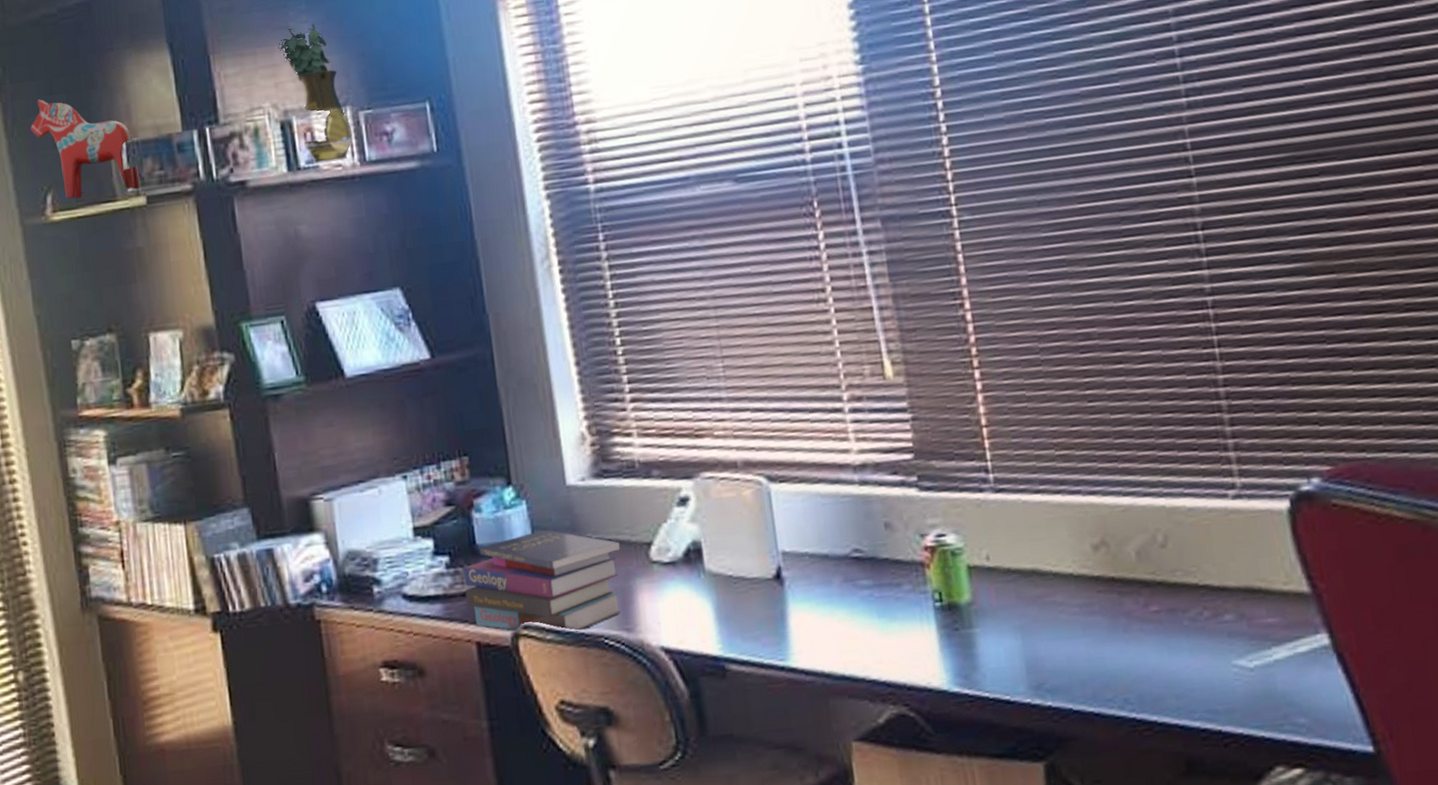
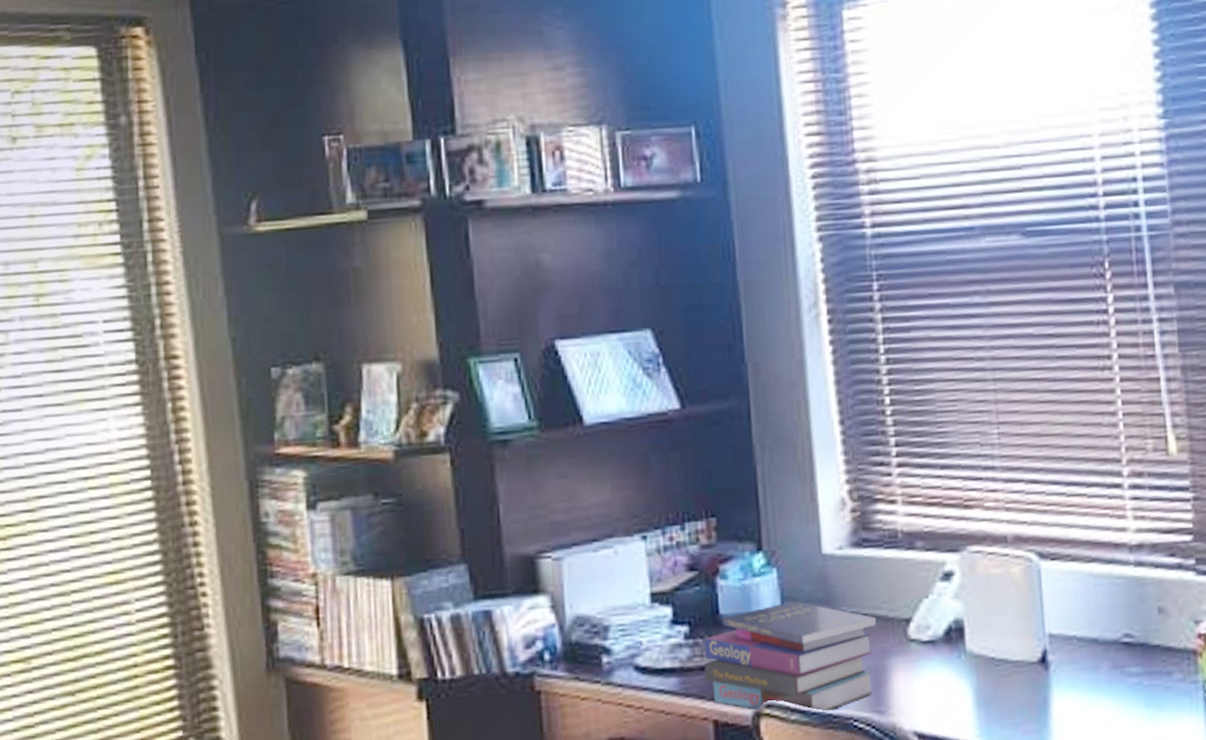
decorative figurine: present [30,99,141,199] -> none [236,93,362,208]
vase: present [278,23,352,164] -> none [528,30,607,186]

